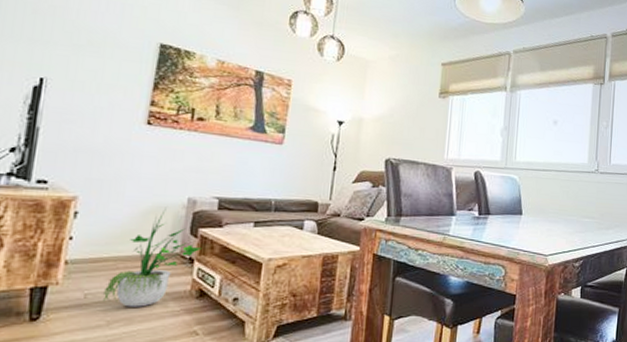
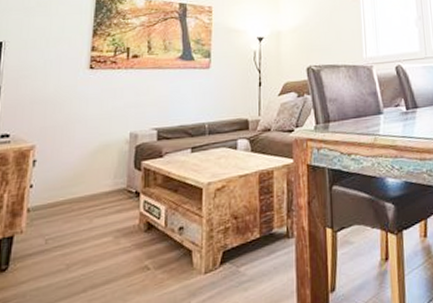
potted plant: present [102,208,202,307] -> none [61,145,146,248]

